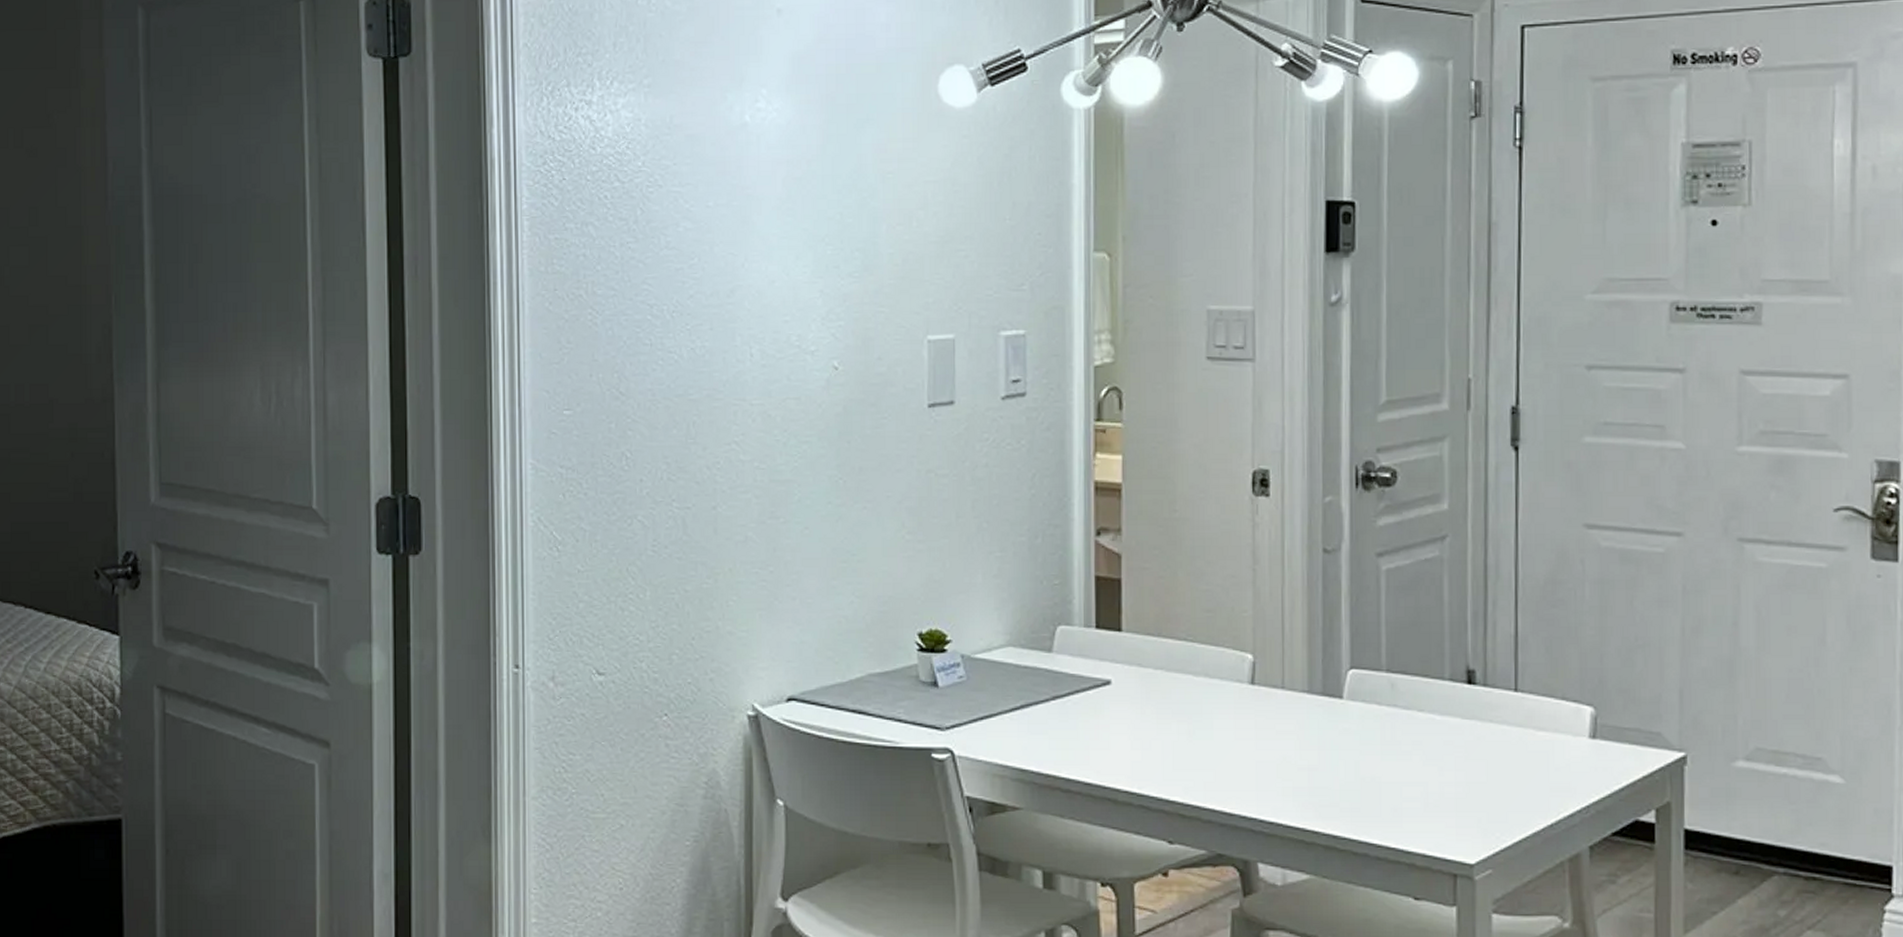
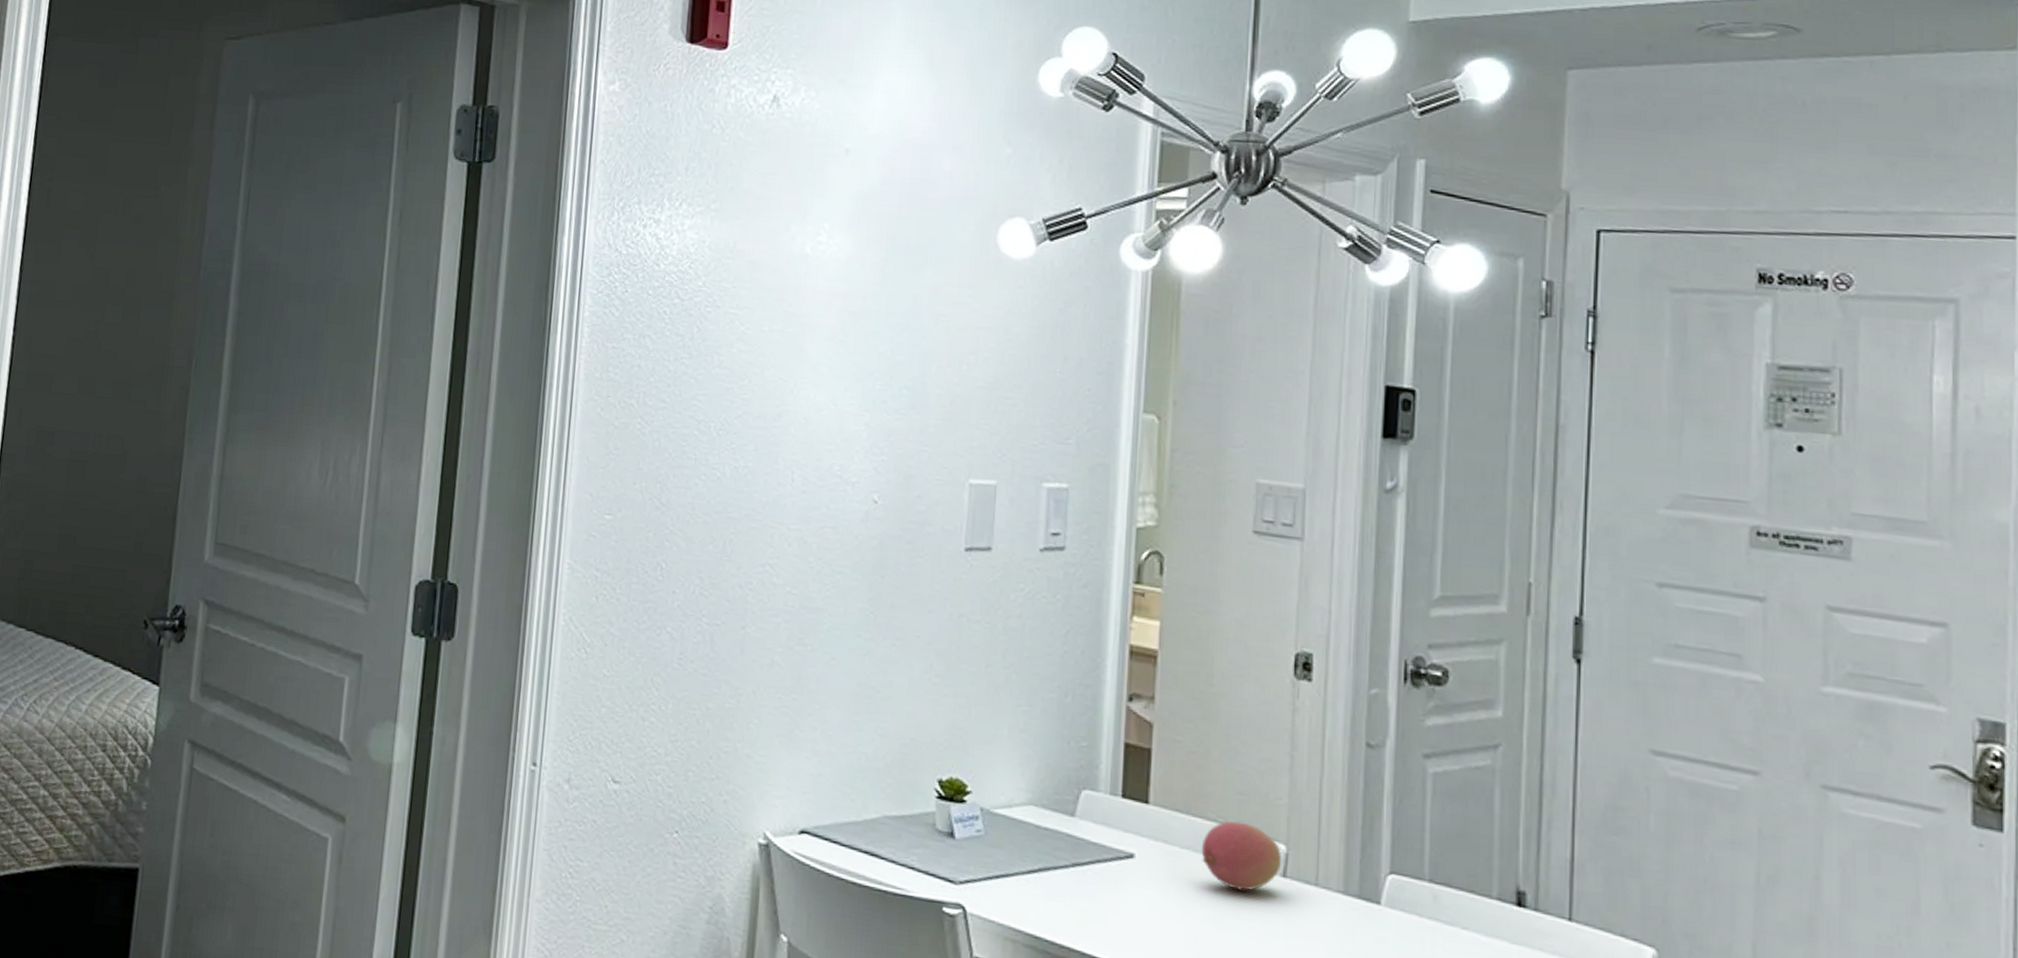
fruit: none [1173,638,1250,702] -> present [1201,821,1282,891]

